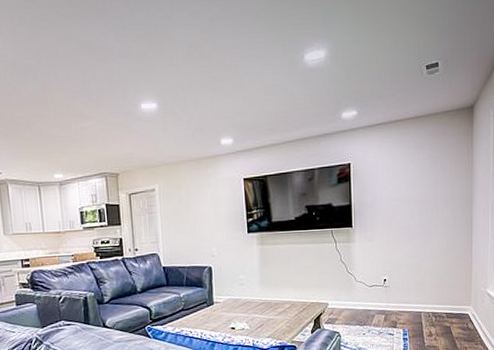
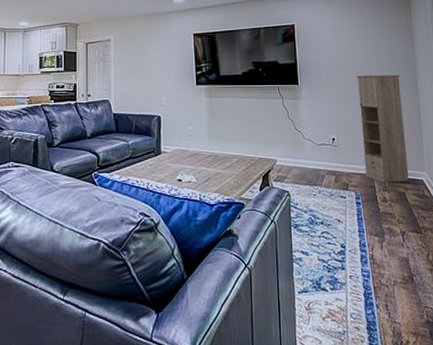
storage cabinet: none [410,211,456,319] -> present [355,74,409,183]

